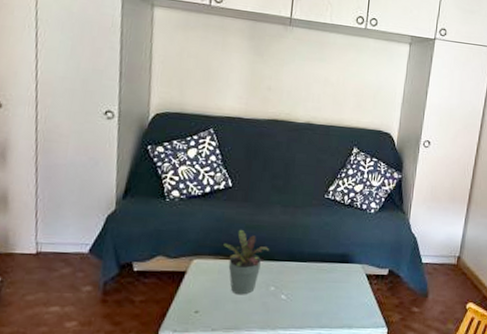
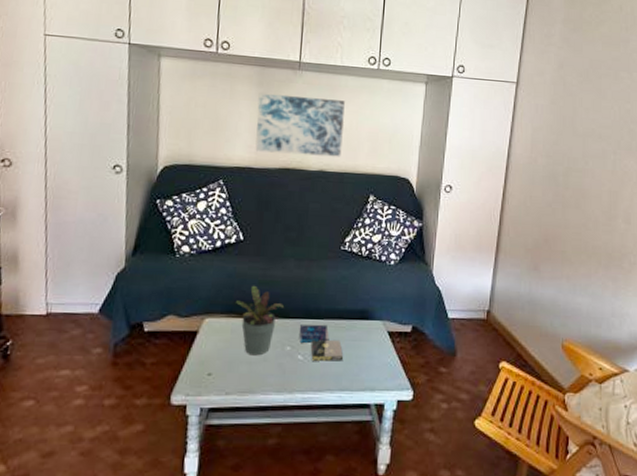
wall art: none [245,46,333,111] -> present [255,93,345,157]
music album box set: none [283,266,324,301] -> present [299,324,343,361]

